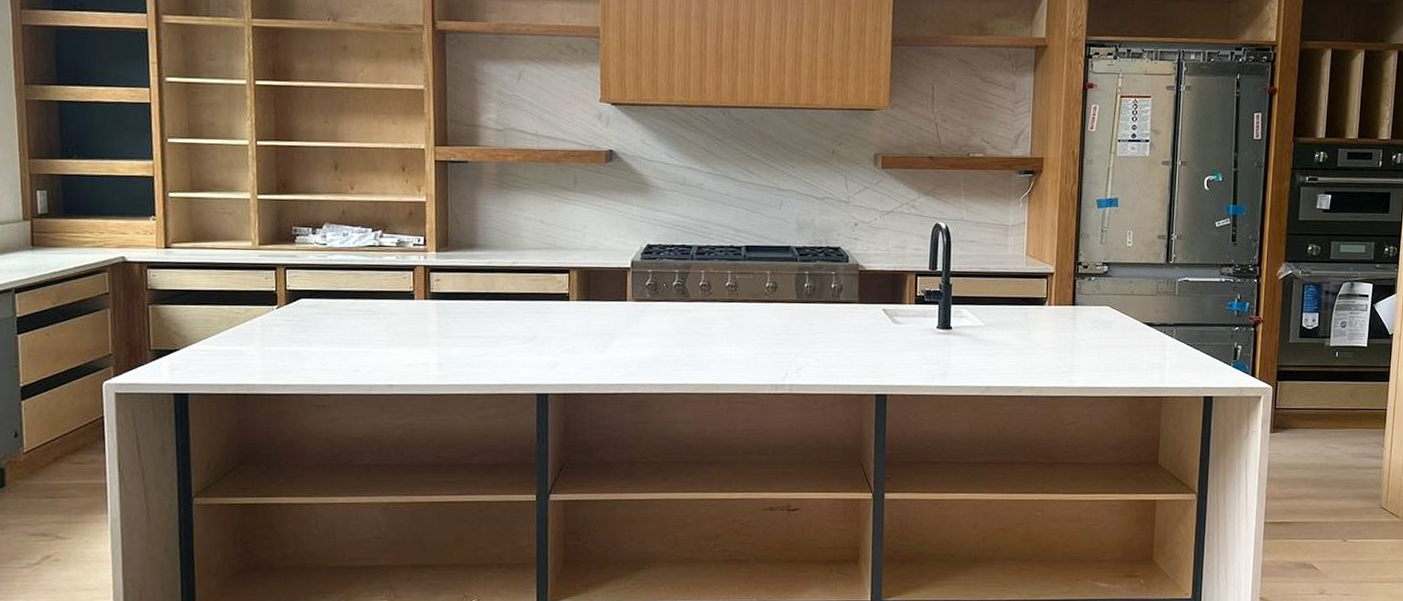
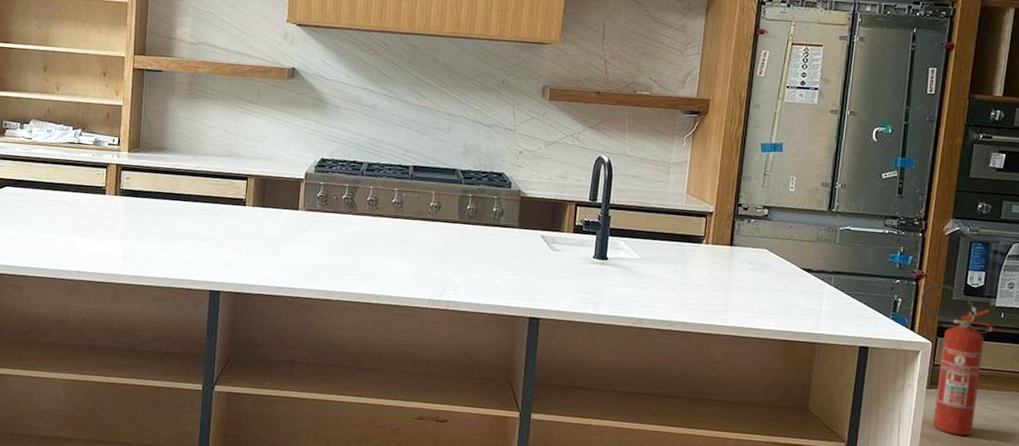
fire extinguisher: none [1260,329,1329,477] -> present [921,284,994,436]

